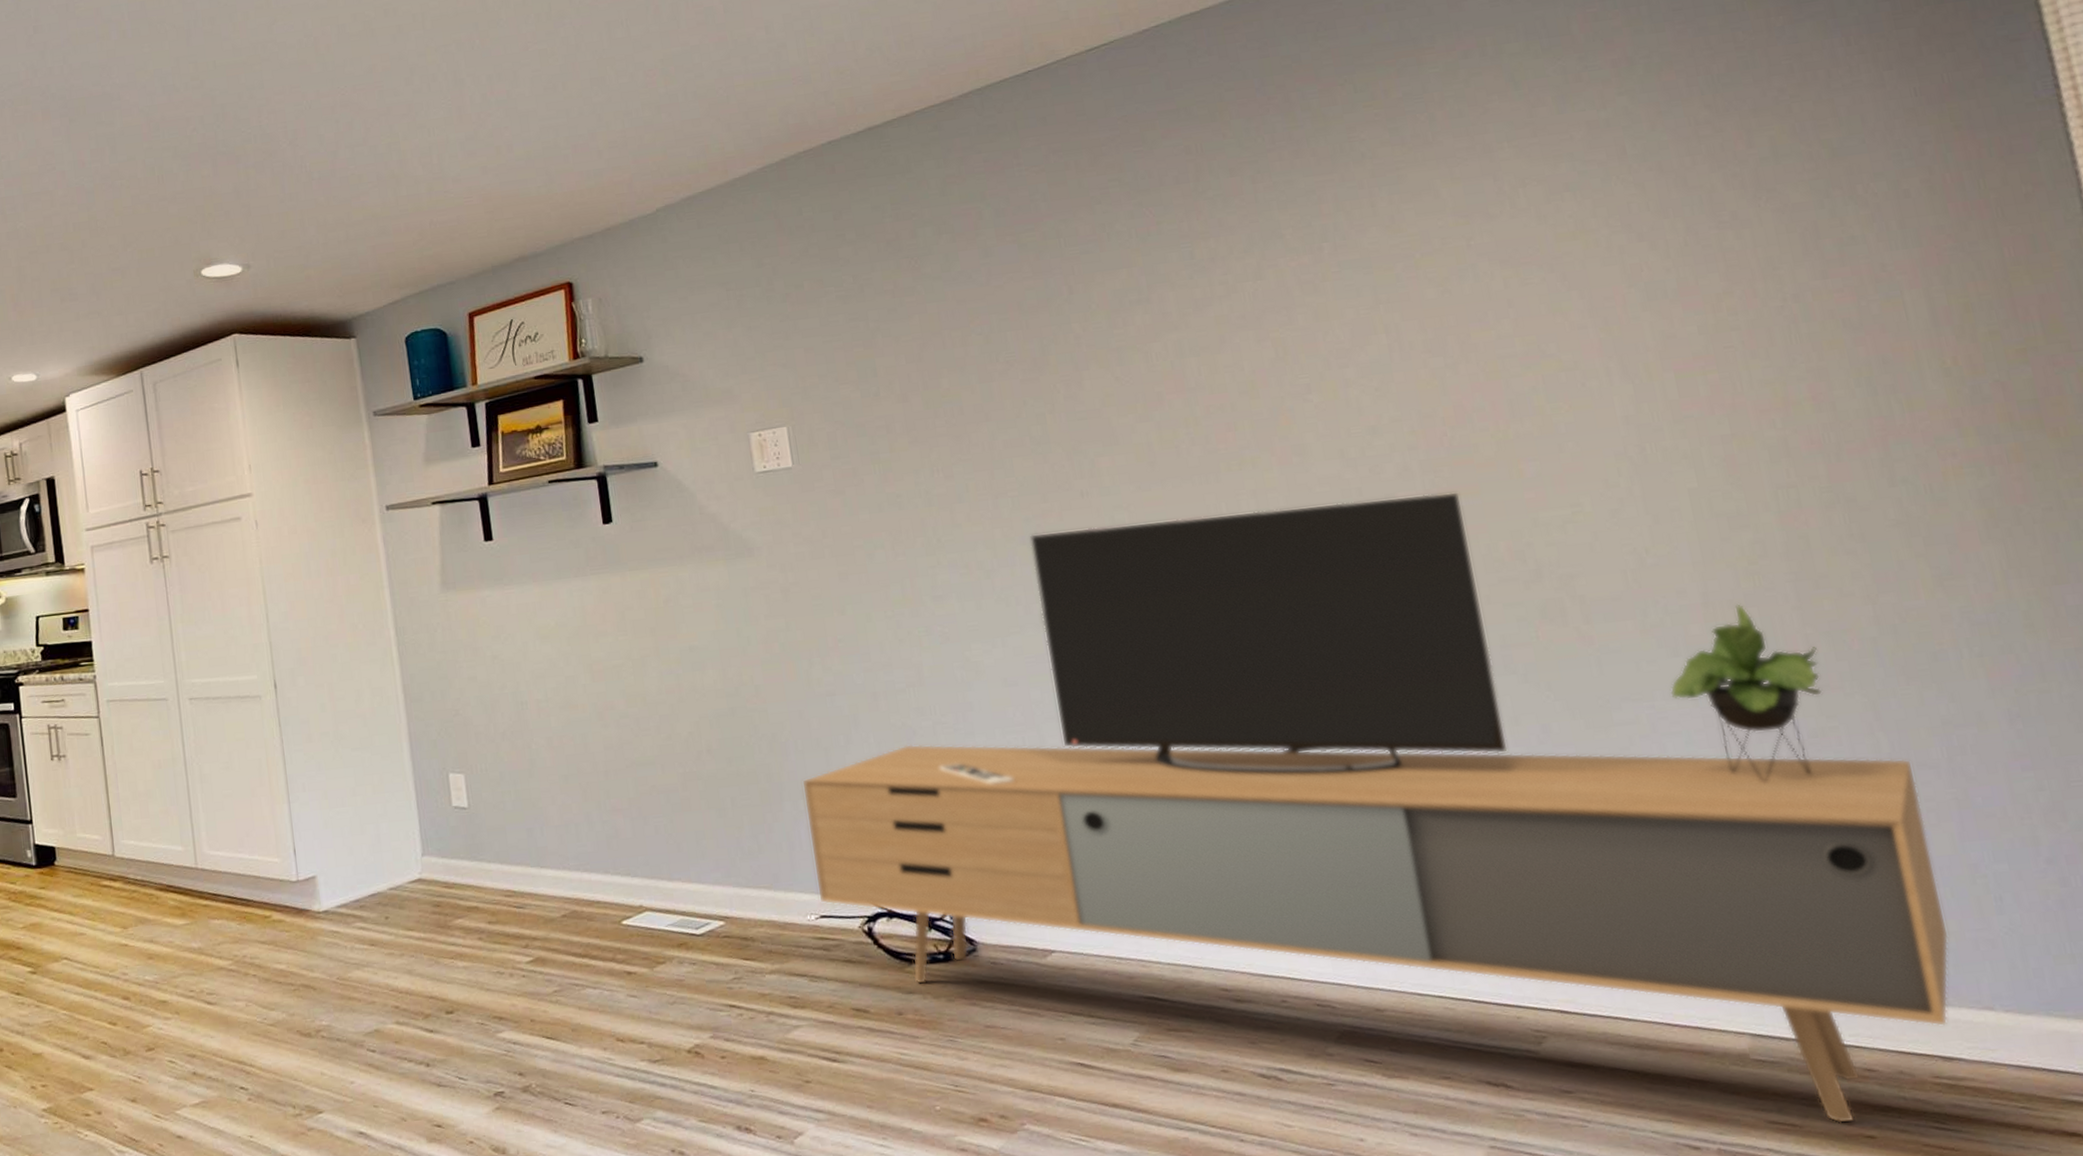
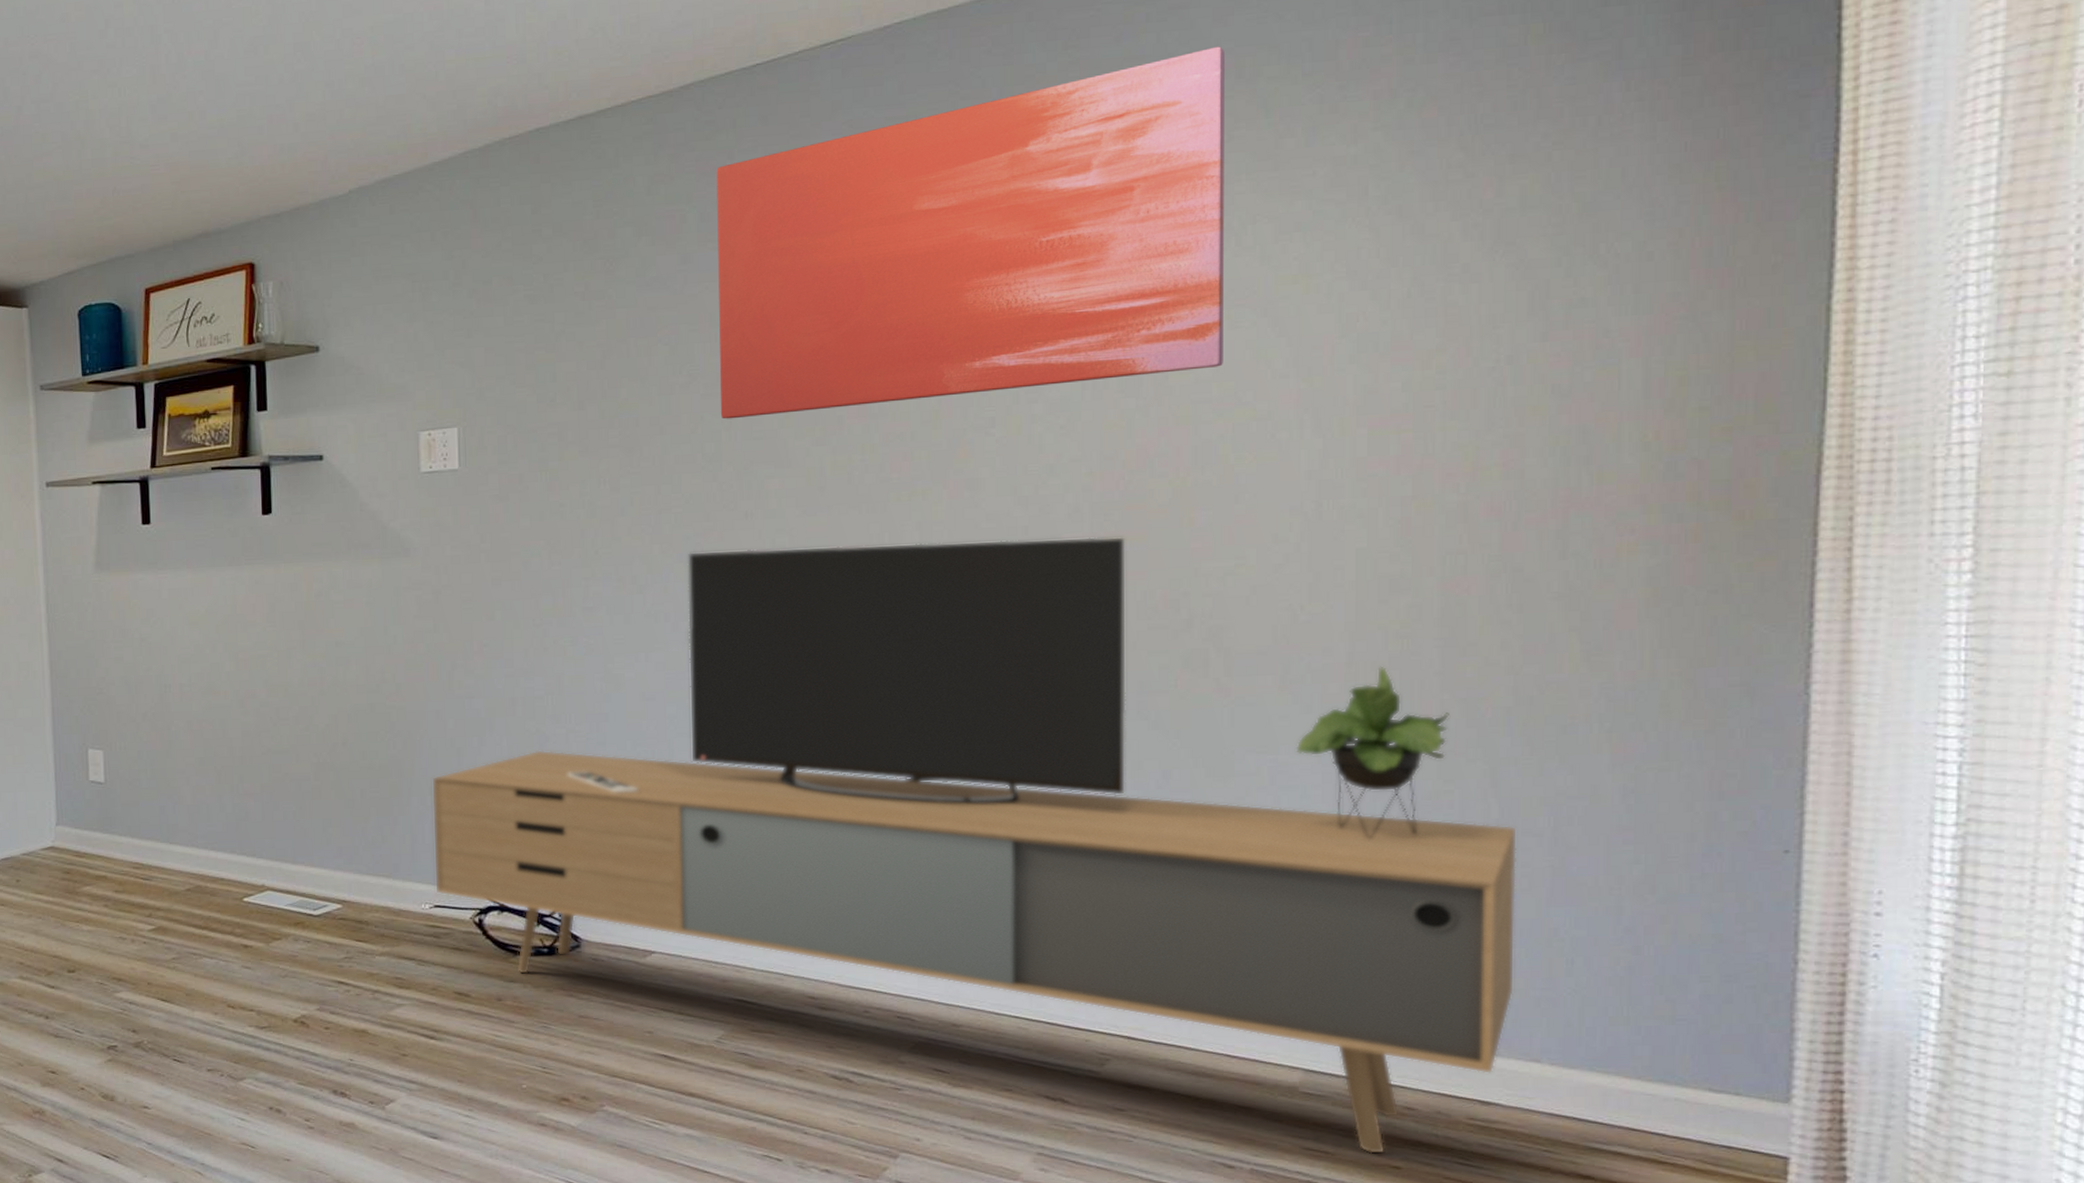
wall art: none [1004,29,1521,403] -> present [716,46,1225,419]

